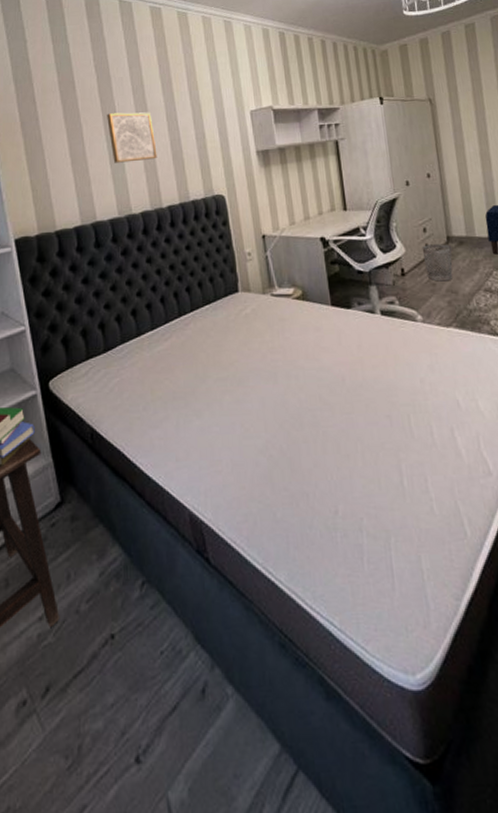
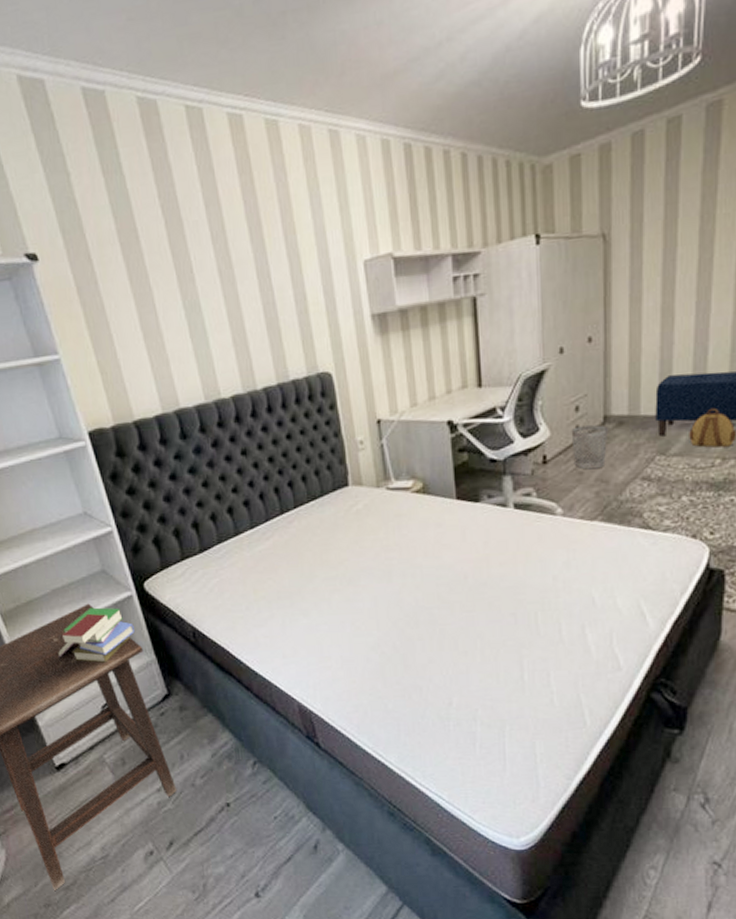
wall art: present [107,112,157,163] -> none [181,267,248,336]

